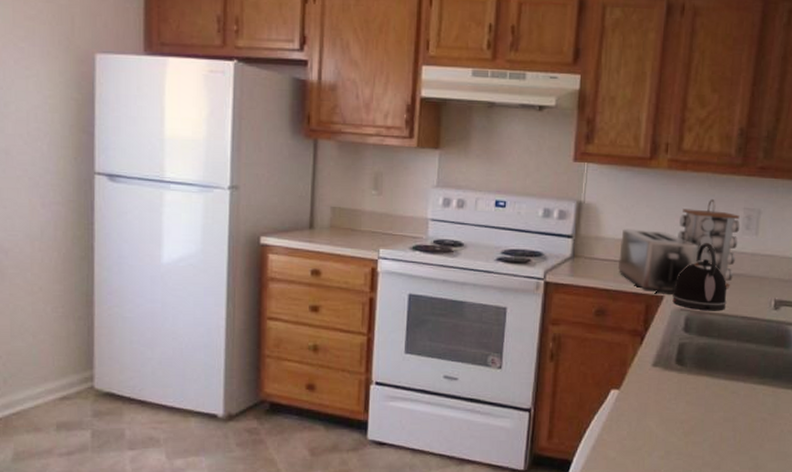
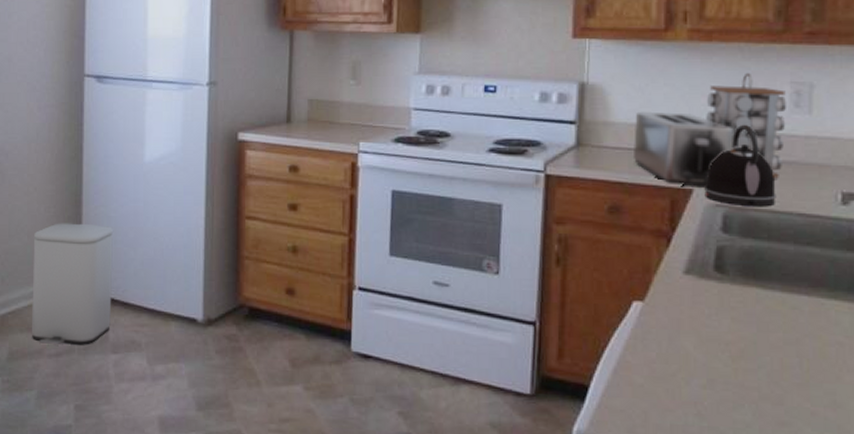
pedal bin: none [39,323,129,444] -> present [31,223,114,345]

